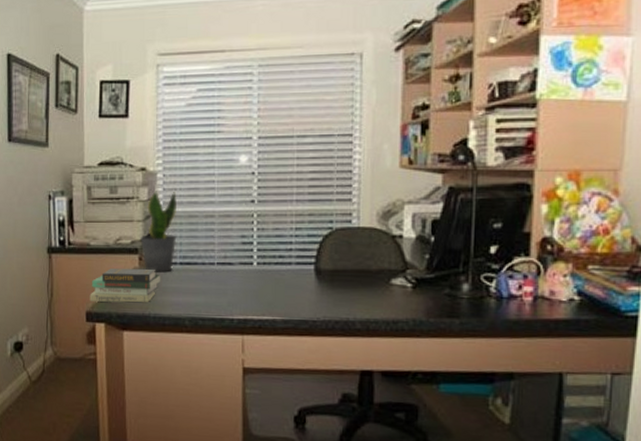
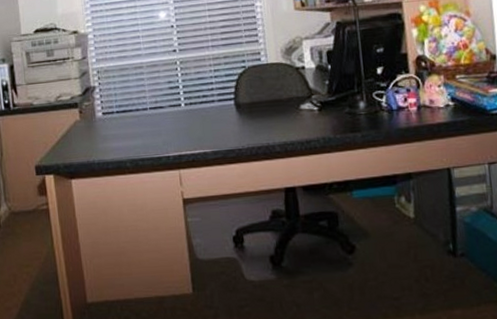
books: present [89,268,160,303] -> none [37,119,100,156]
potted plant: present [139,189,177,273] -> none [77,49,112,123]

